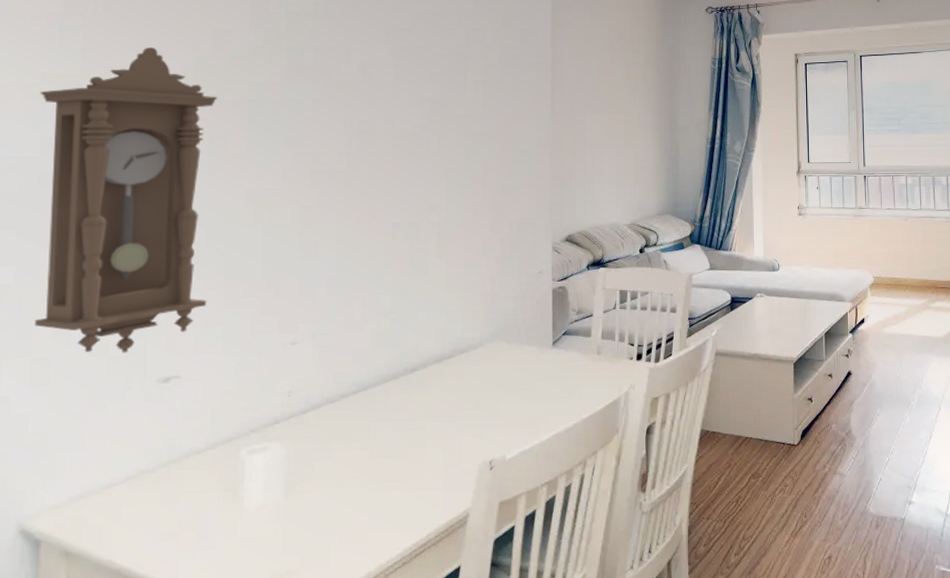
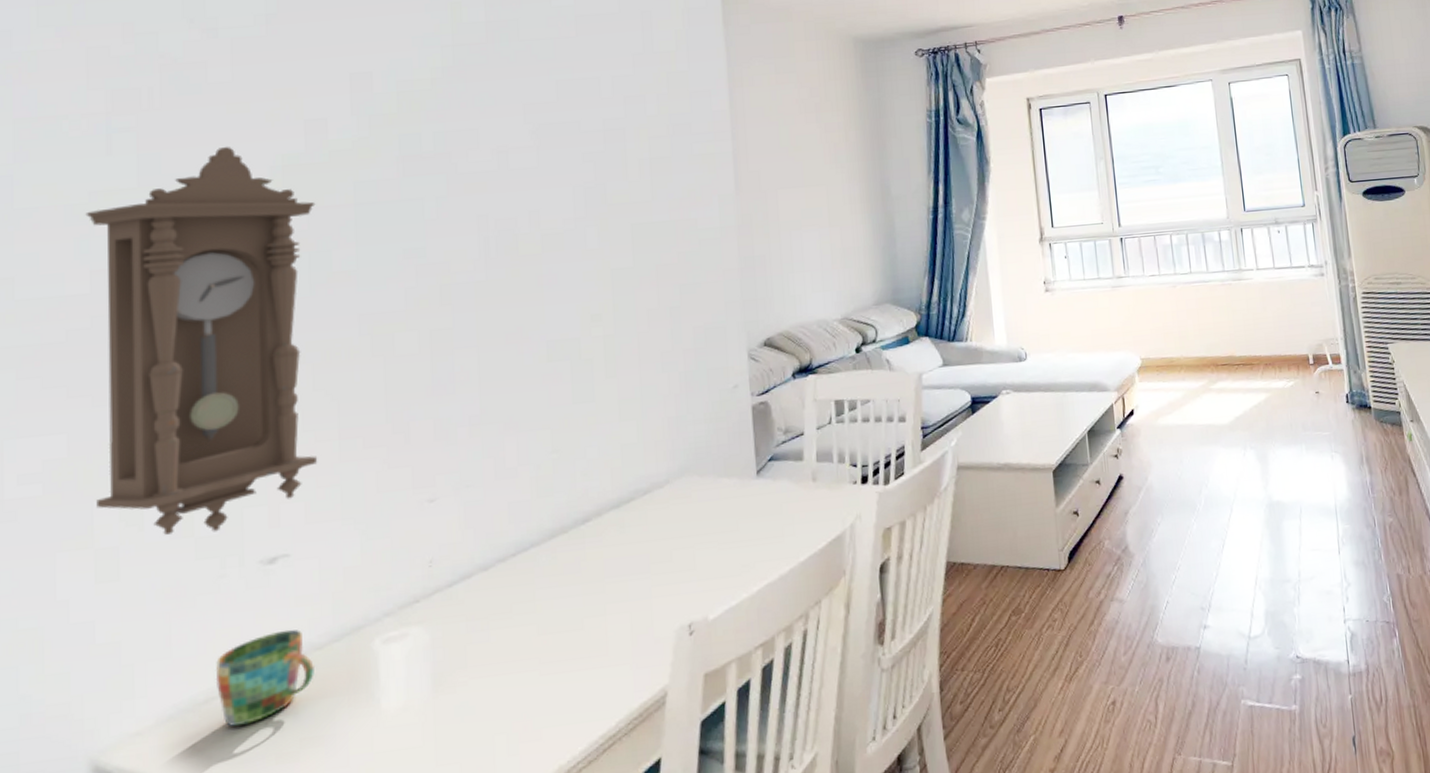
mug: none [117,435,195,508] -> present [215,629,316,726]

